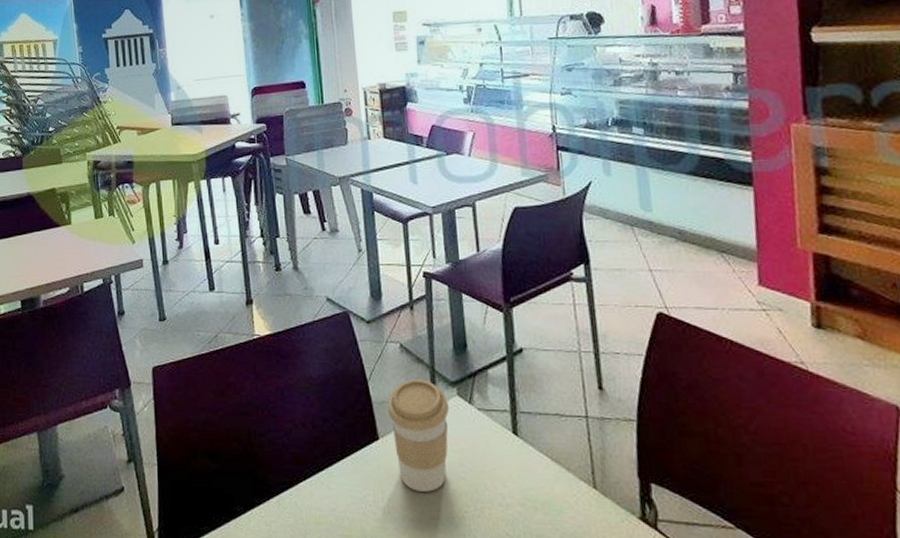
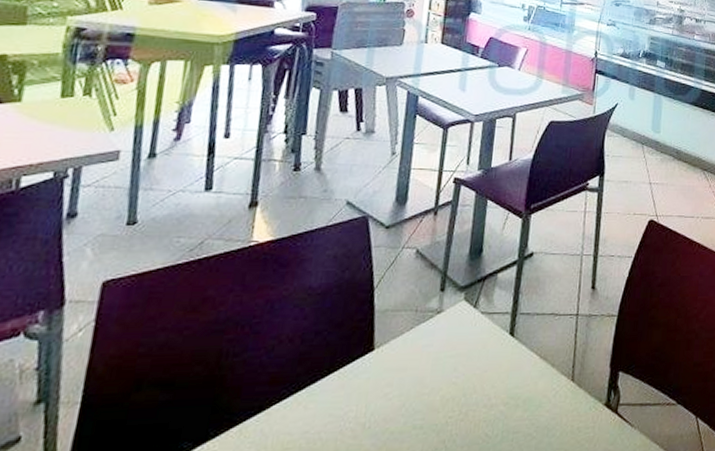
coffee cup: present [387,379,449,492] -> none [389,285,454,402]

